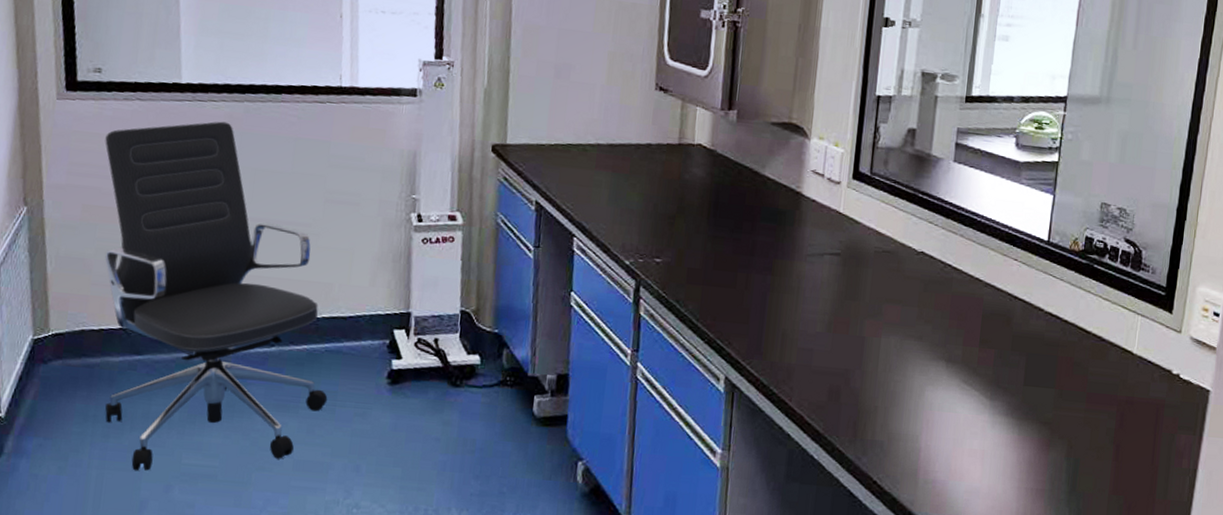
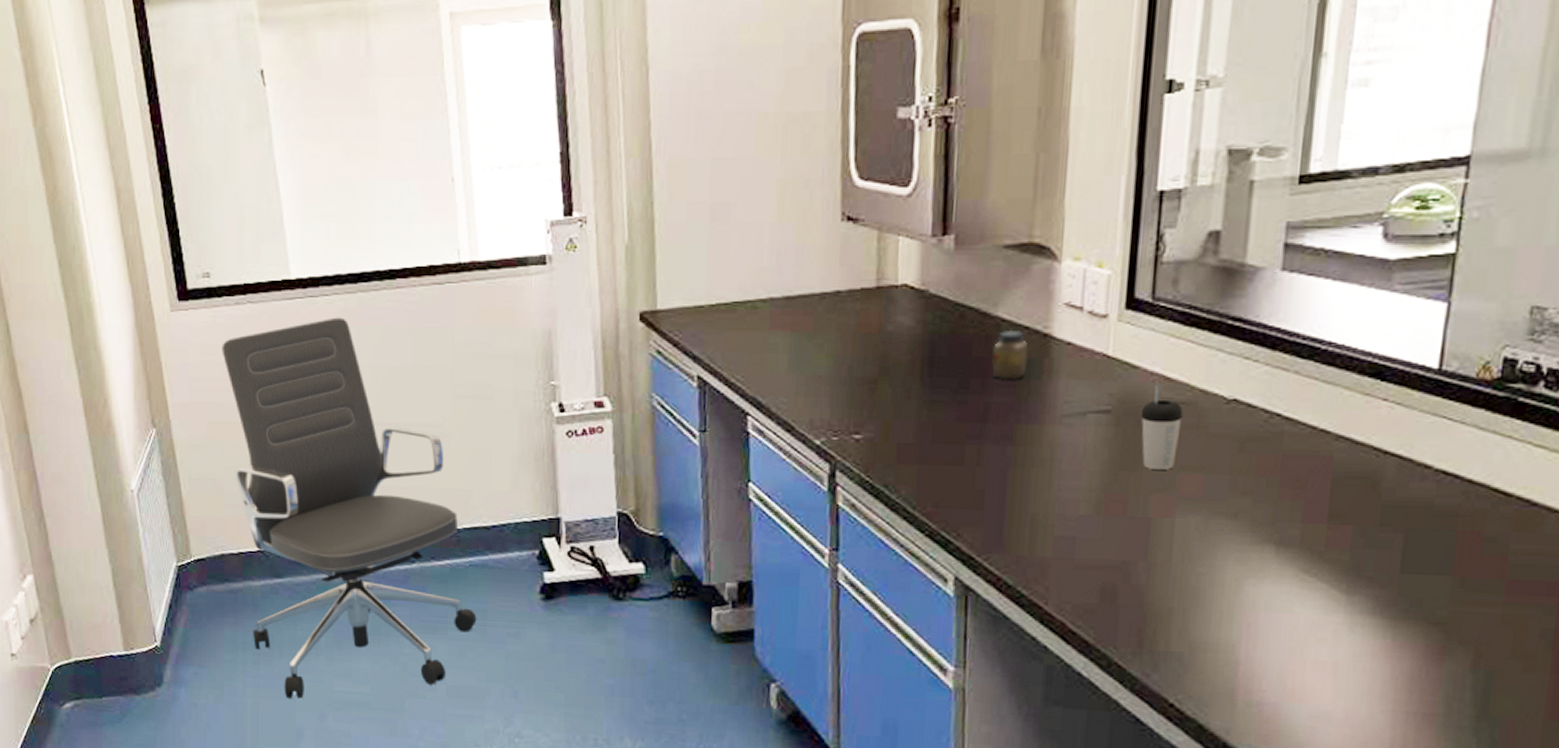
jar: none [759,186,786,226] -> present [992,329,1029,381]
beverage cup: none [860,236,888,301] -> present [1140,384,1183,470]

